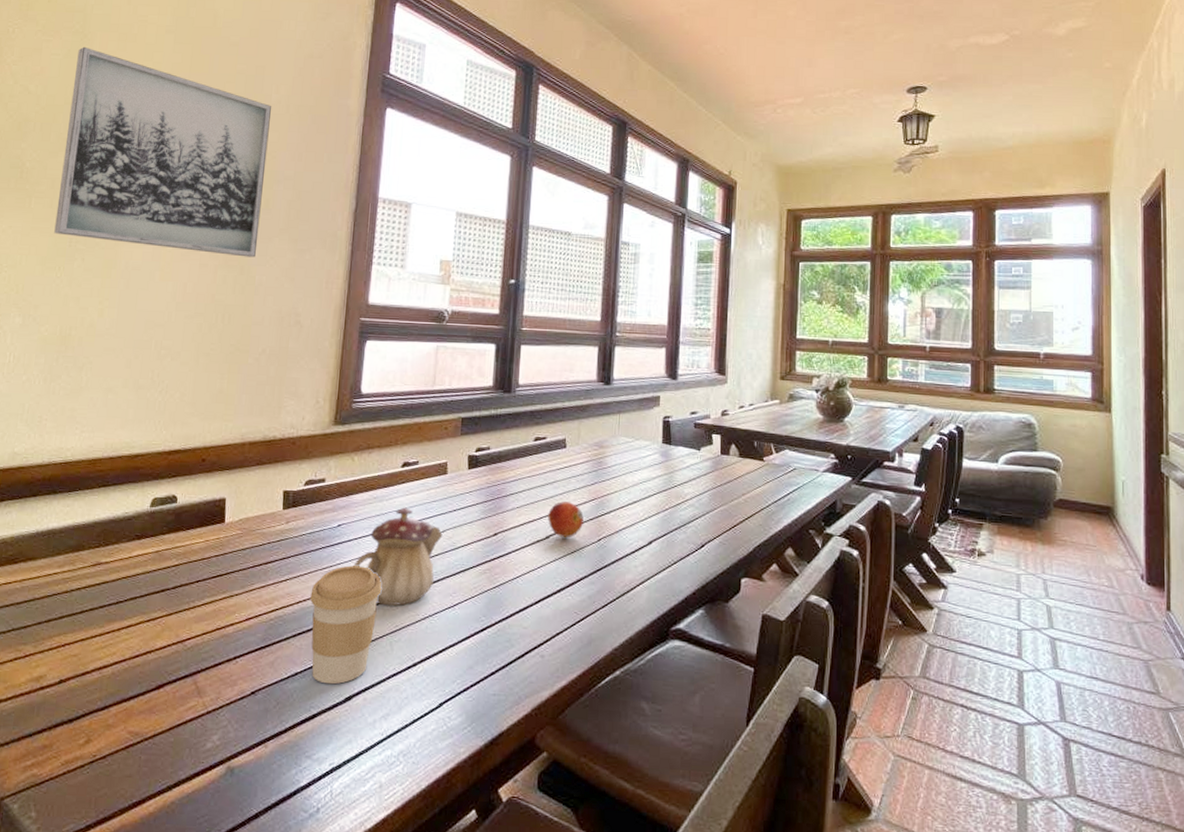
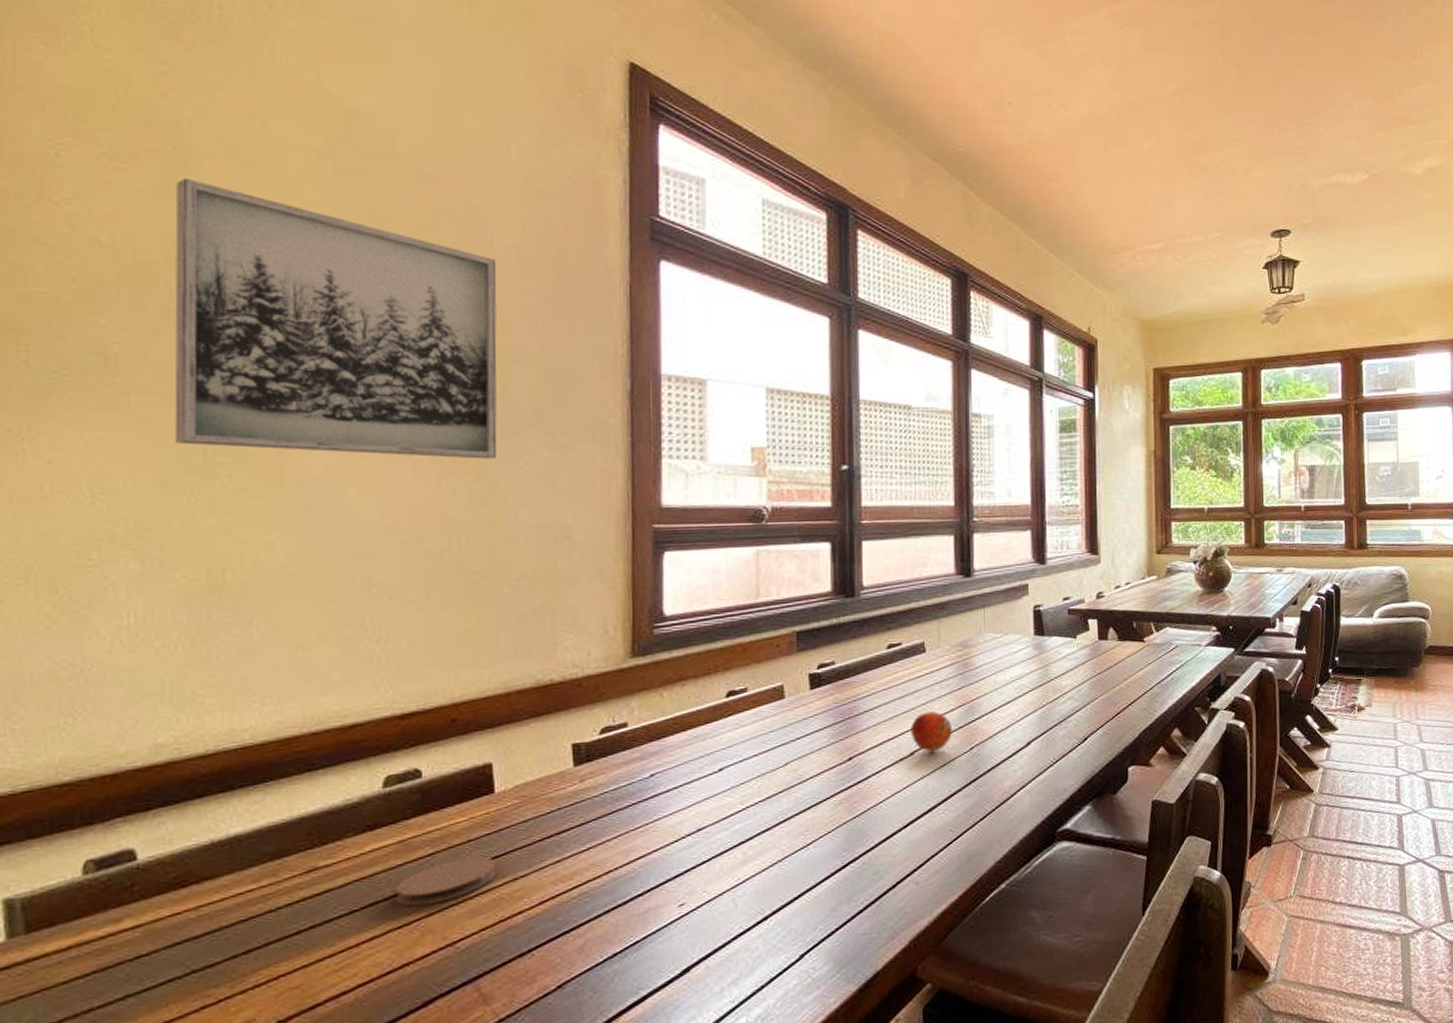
coaster: none [148,572,220,606] -> present [395,856,497,907]
coffee cup: present [310,565,382,685] -> none [623,818,716,960]
teapot: present [353,507,443,606] -> none [676,743,786,859]

